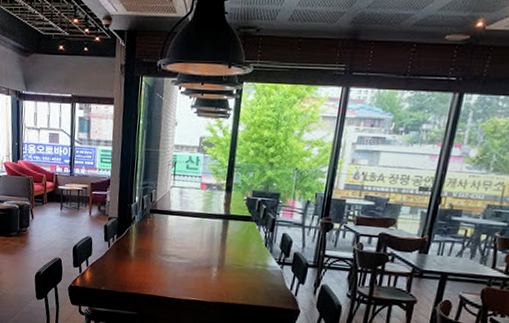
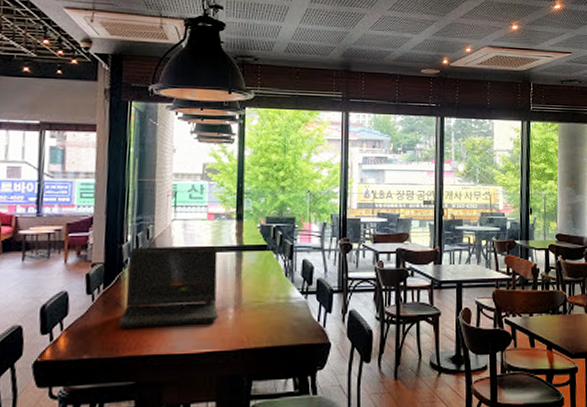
laptop computer: none [127,208,207,277] -> present [119,246,218,328]

